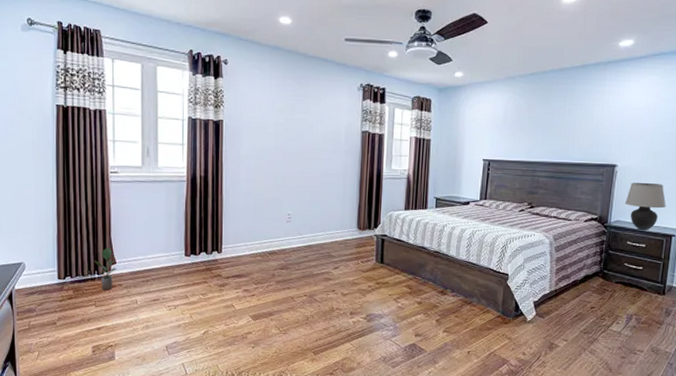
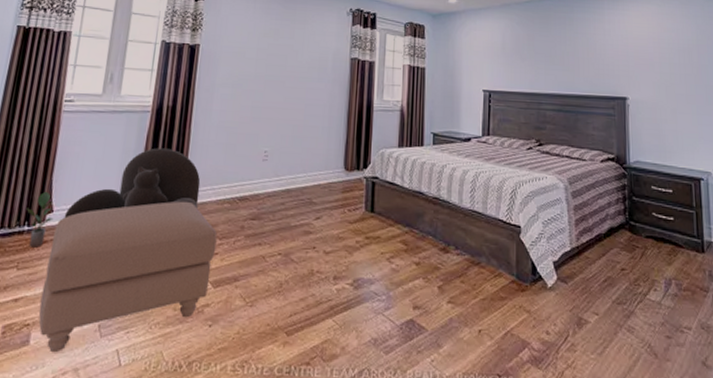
ottoman: none [118,254,253,365] -> present [38,201,218,353]
armchair: none [126,212,235,269] -> present [64,148,201,219]
table lamp: present [624,182,666,230] -> none [642,117,688,172]

